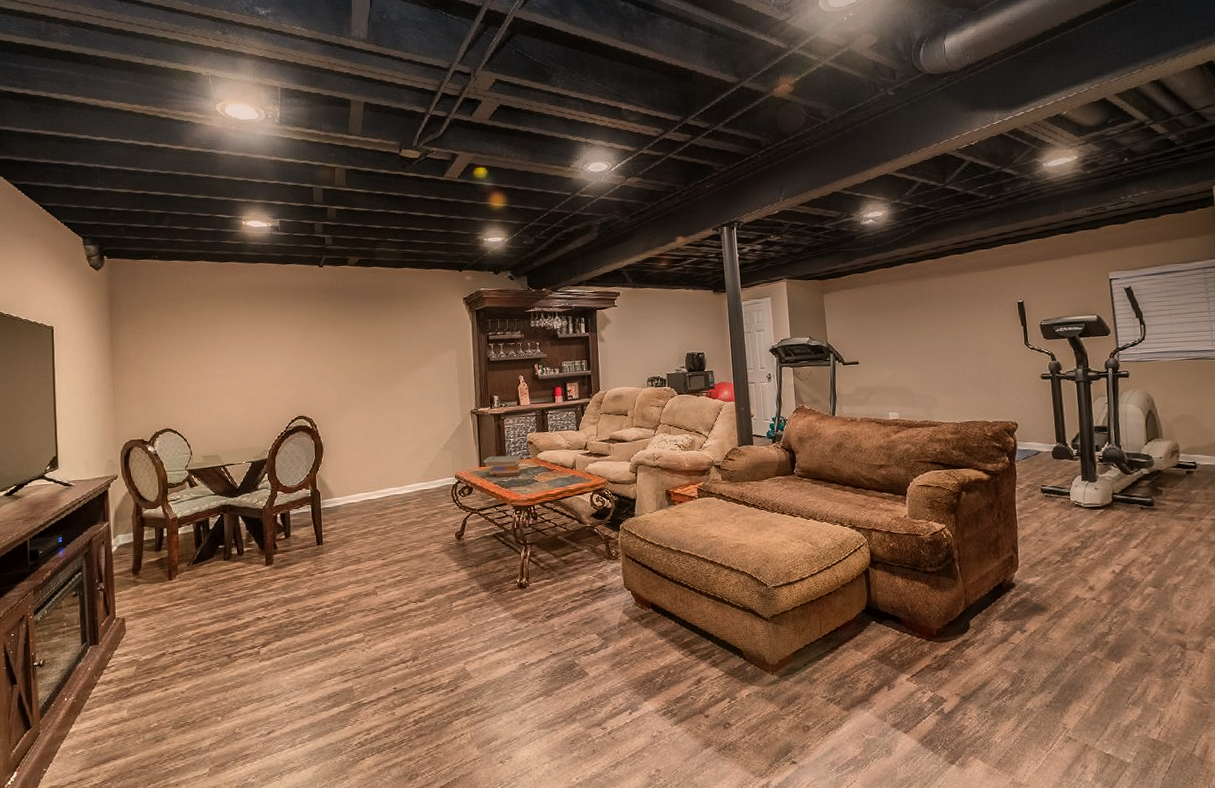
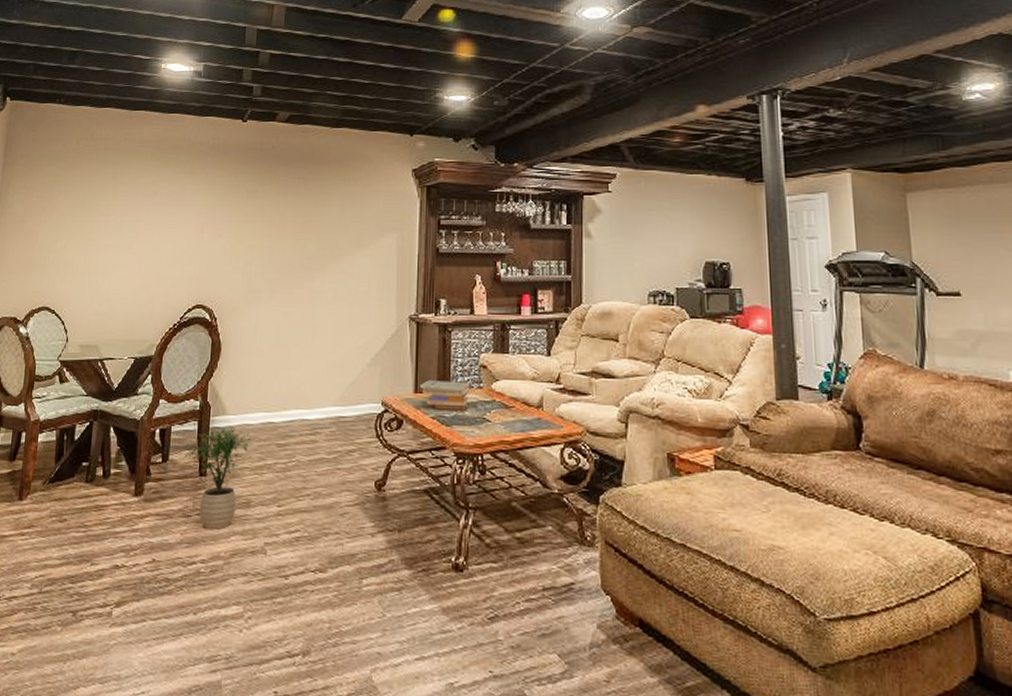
potted plant: none [302,506,357,583] -> present [184,427,253,530]

